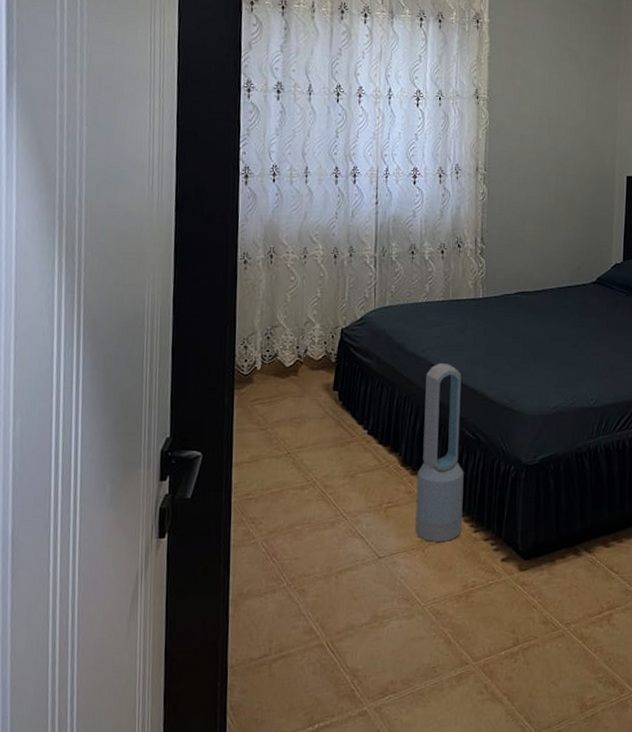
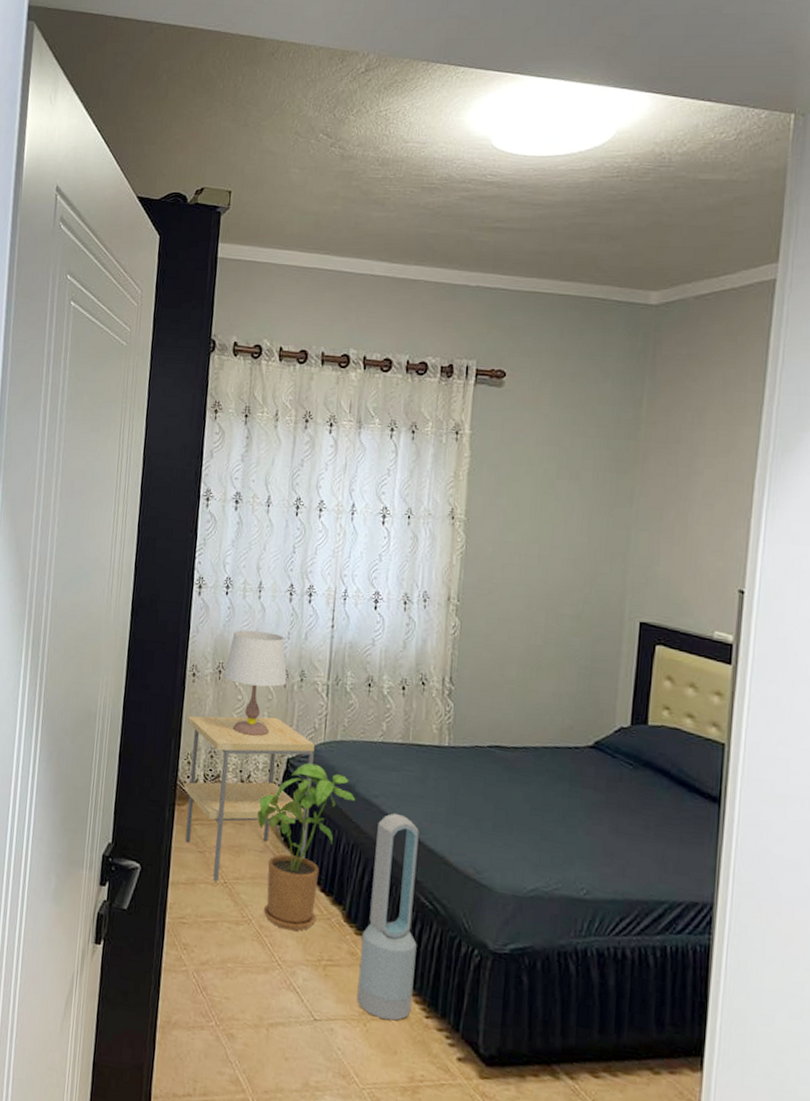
side table: none [241,292,366,454] -> present [184,715,315,882]
table lamp: none [275,214,337,312] -> present [223,630,287,736]
house plant: none [316,330,406,484] -> present [257,763,356,931]

